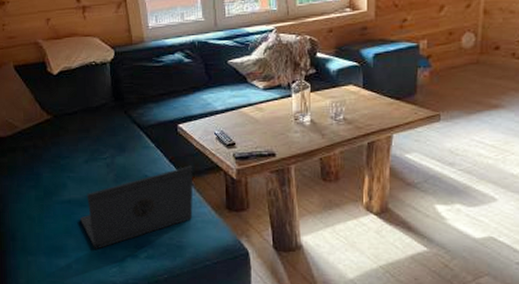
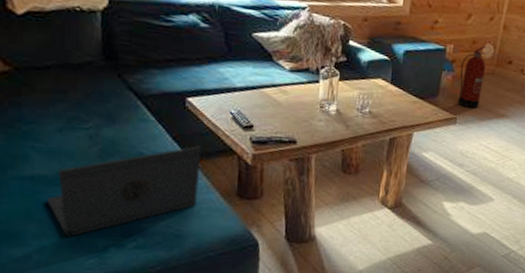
fire extinguisher: none [438,35,467,102] -> present [457,46,486,108]

